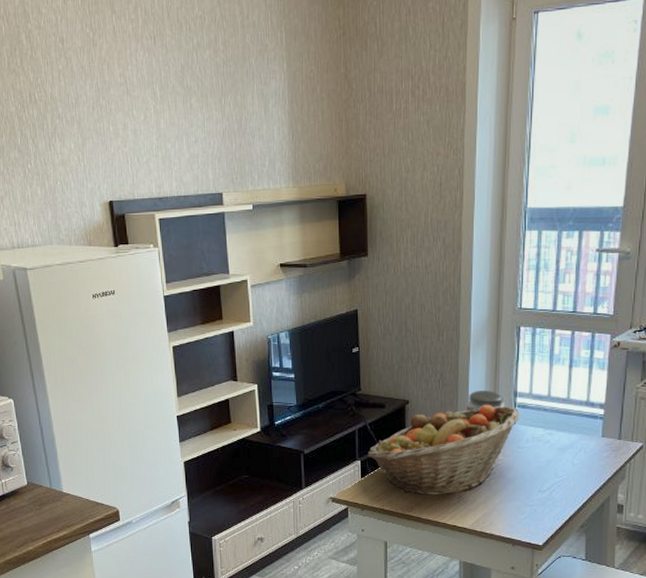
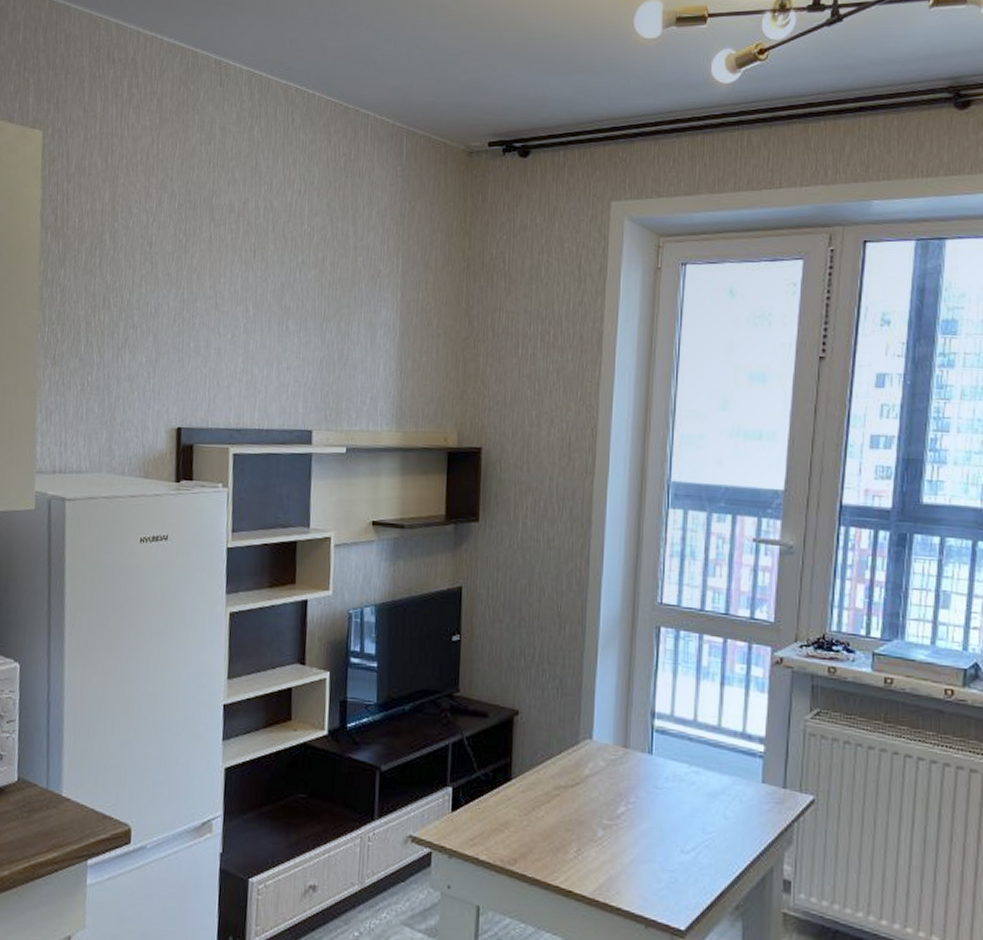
fruit basket: present [368,404,520,495] -> none [462,724,658,846]
jar: present [466,391,506,423] -> none [591,705,640,752]

